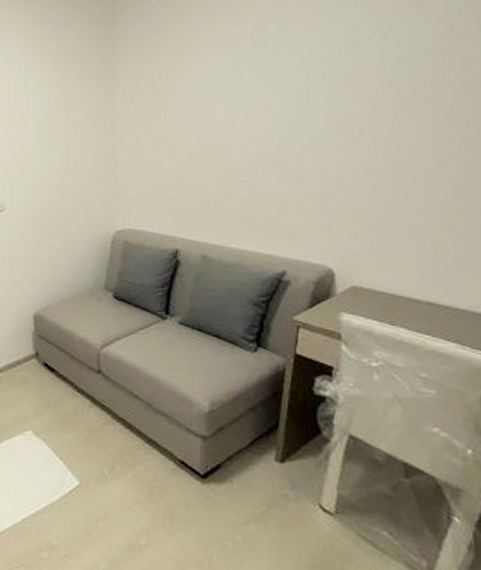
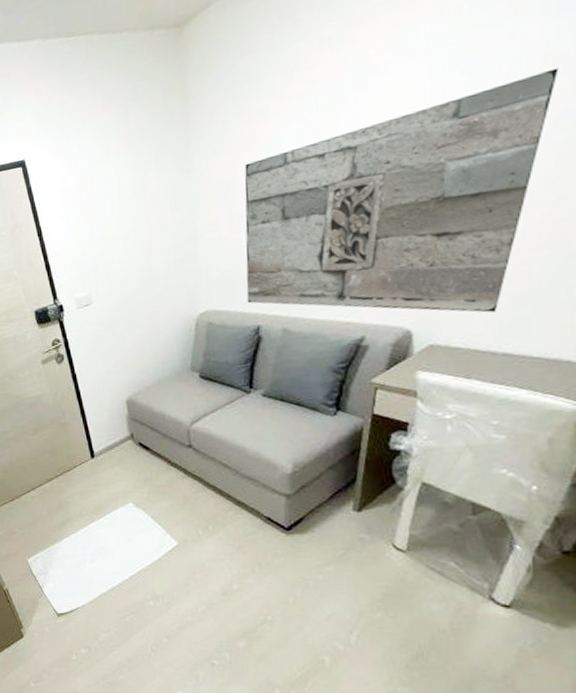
wall panel: none [165,37,464,259] -> present [245,67,559,313]

